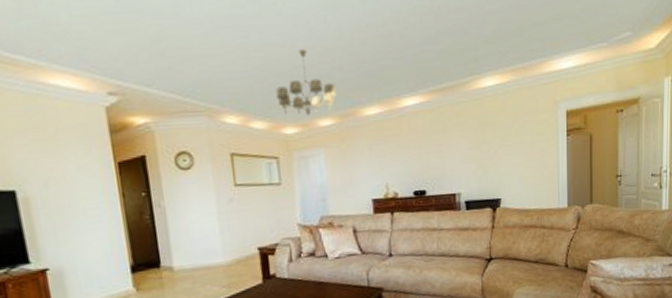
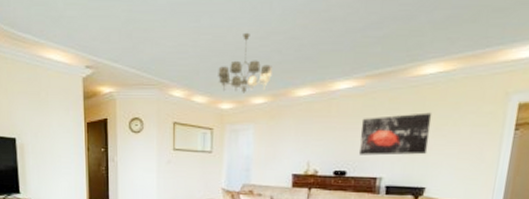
wall art: none [433,124,498,172] -> present [358,112,432,156]

